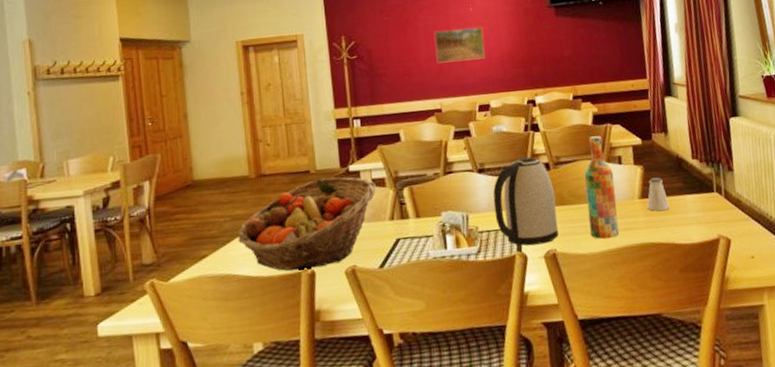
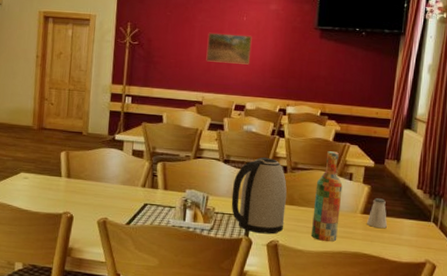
fruit basket: present [238,177,376,272] -> none [16,141,135,213]

